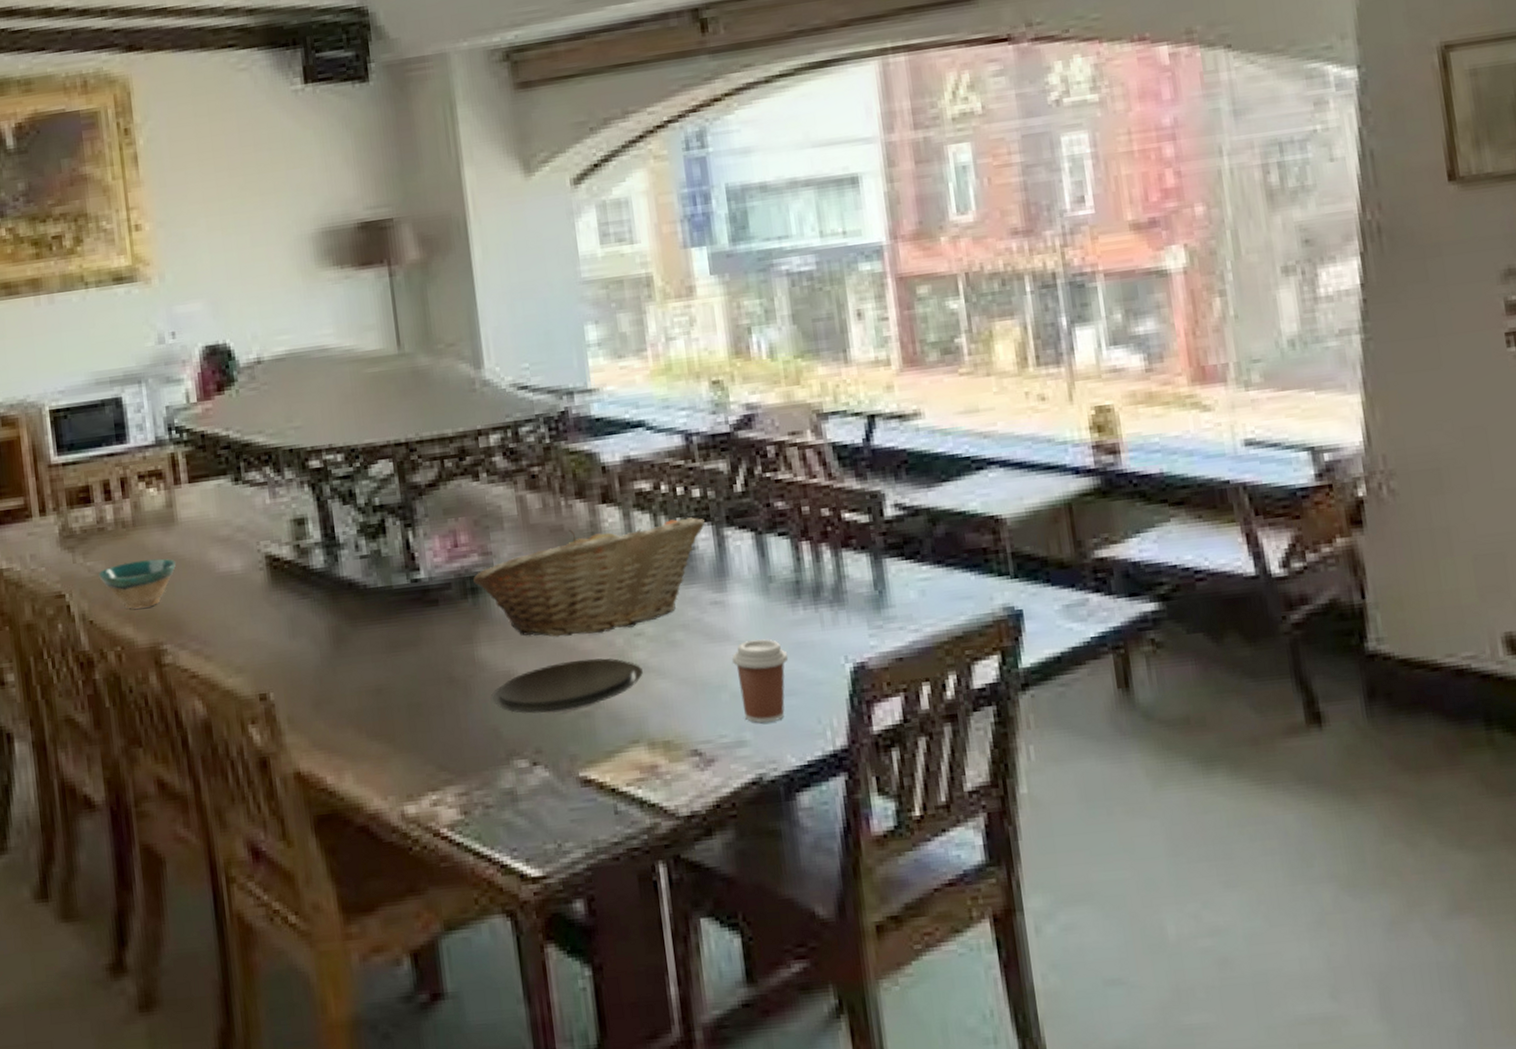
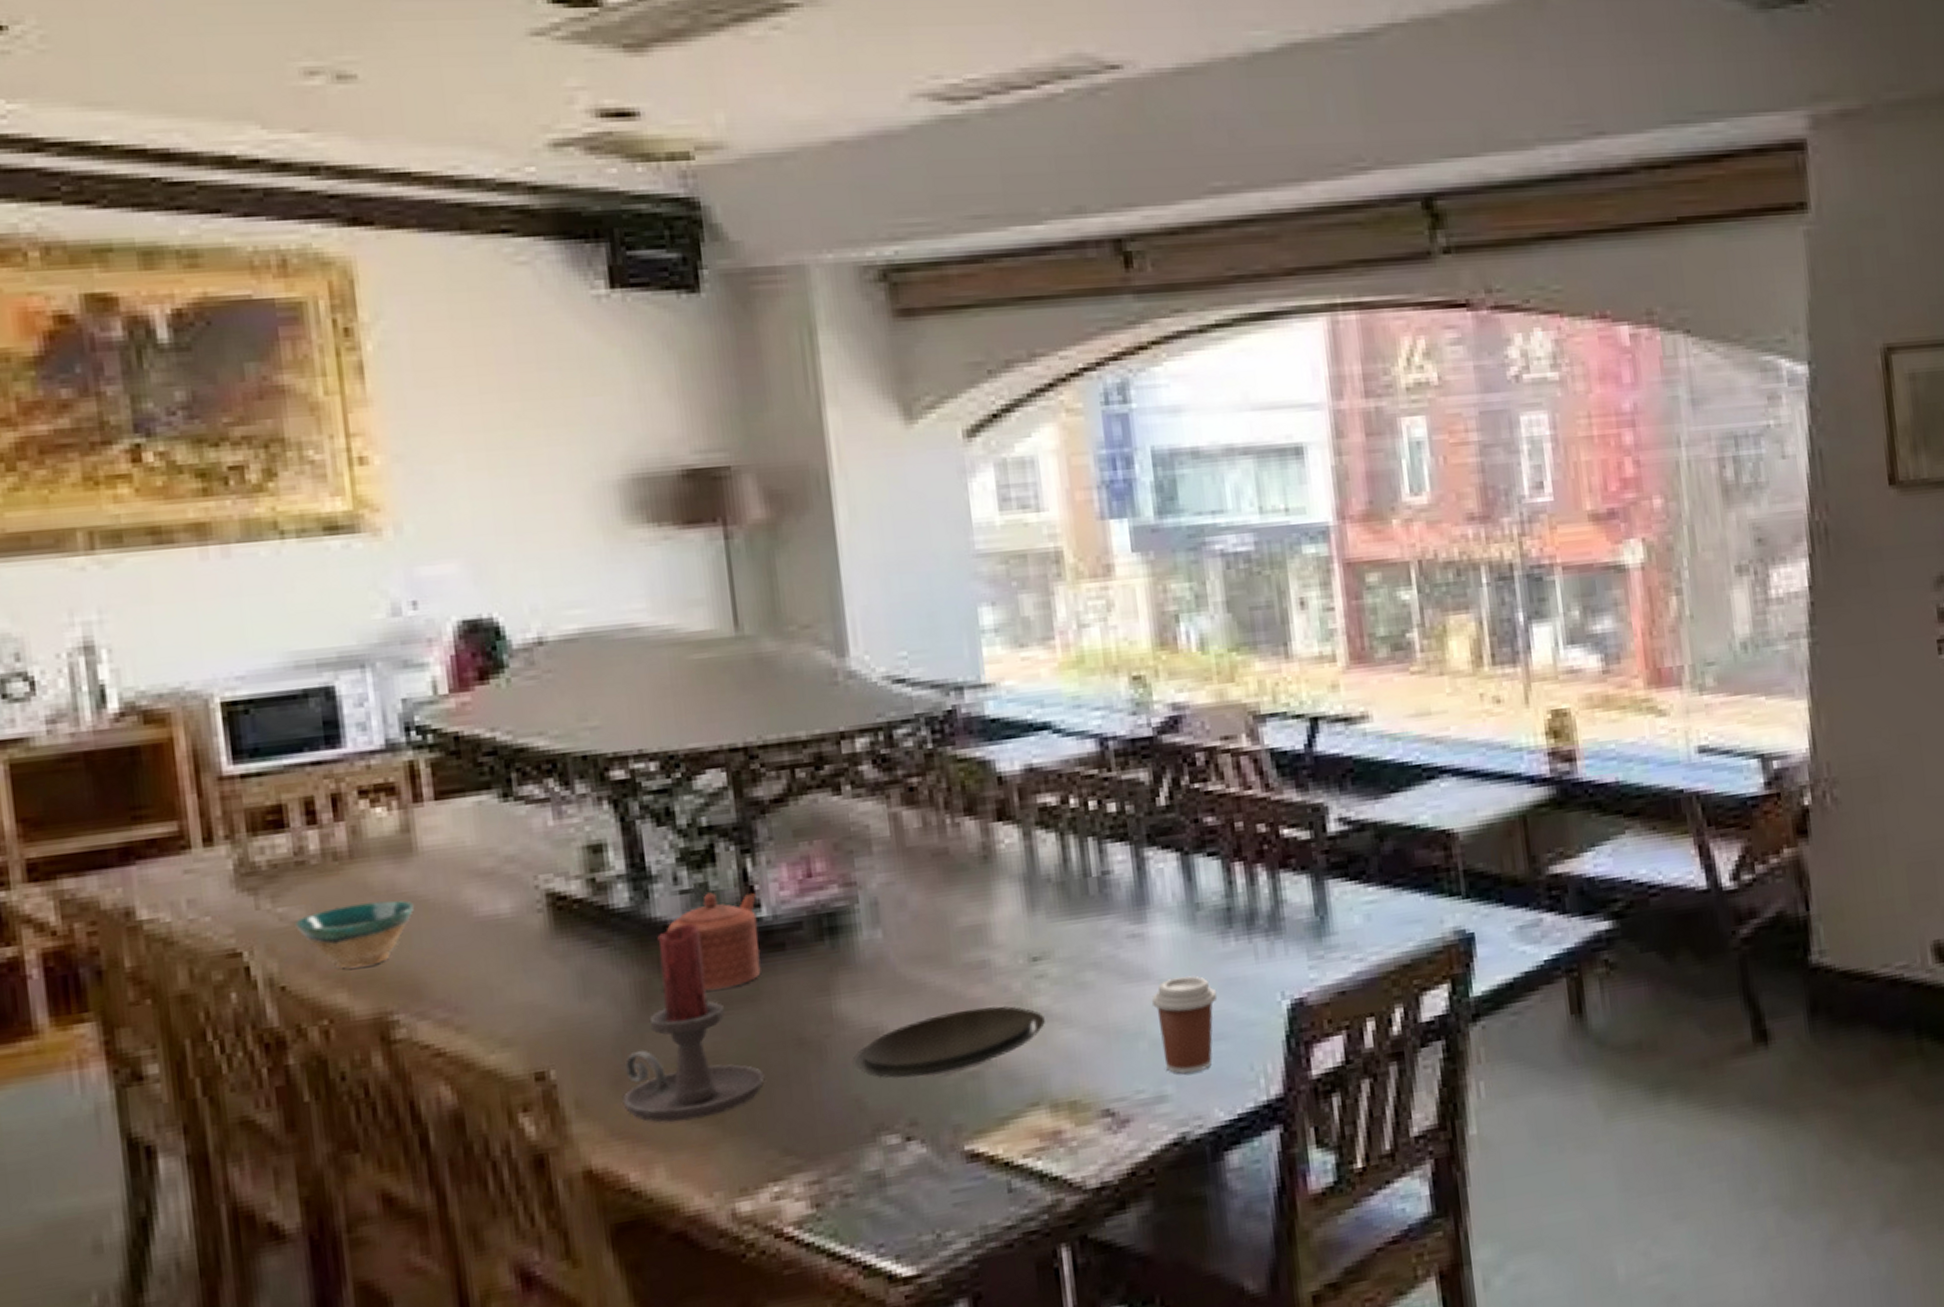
candle holder: none [321,582,424,739] -> present [622,923,765,1123]
teapot: none [351,558,421,636] -> present [667,892,761,991]
fruit basket: present [473,517,705,637] -> none [832,836,1122,984]

